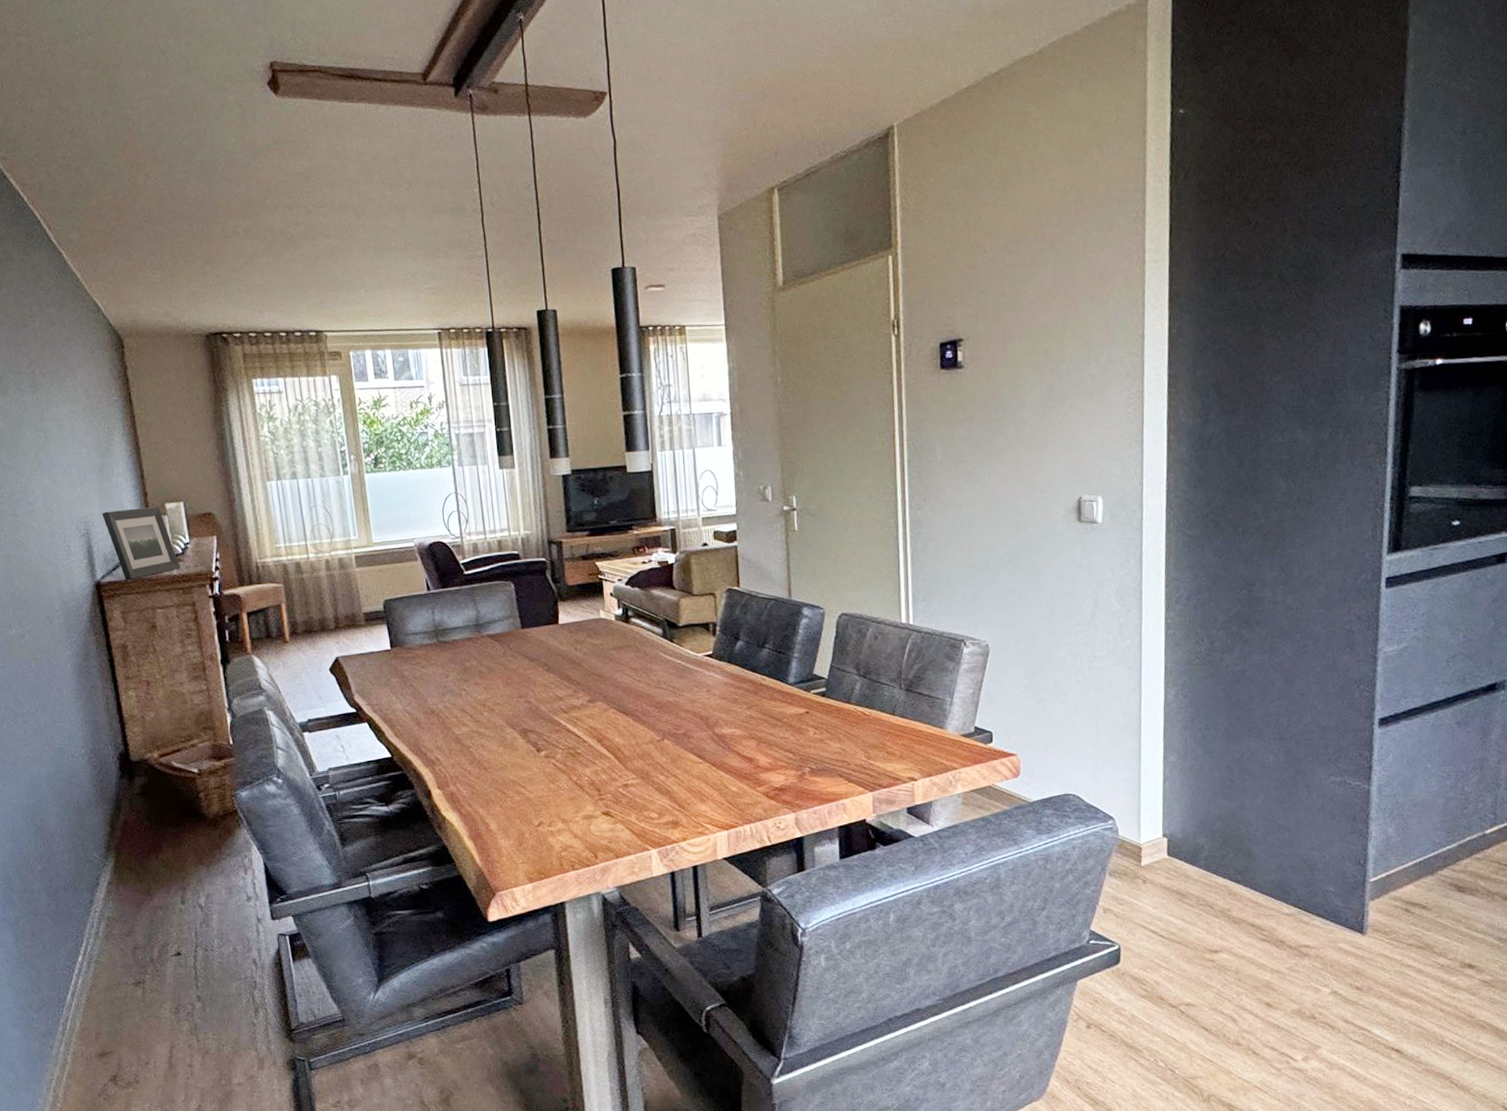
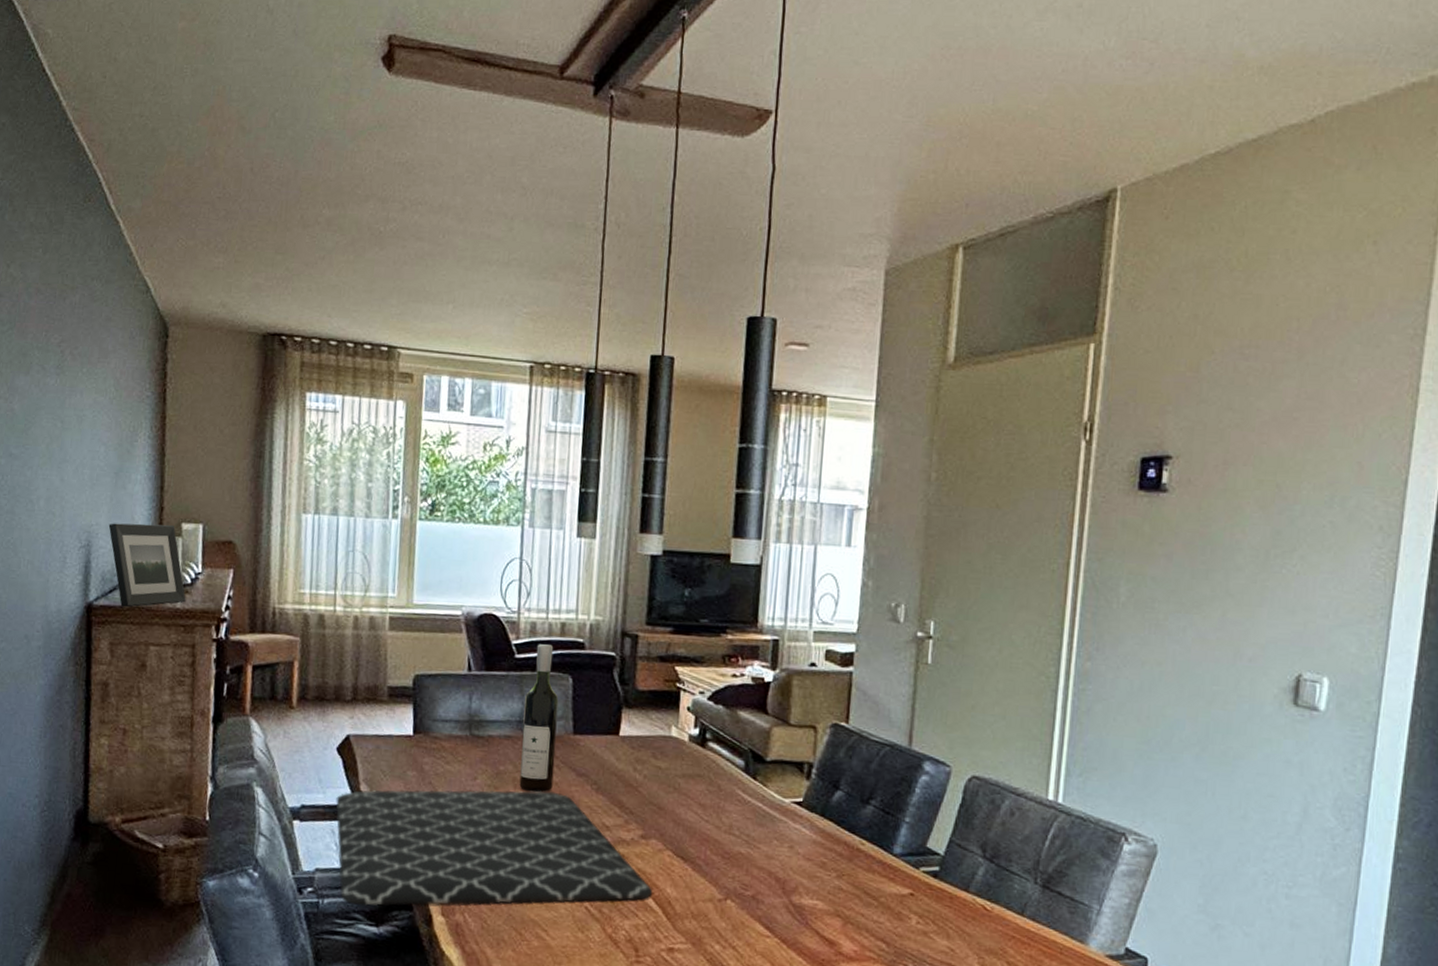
placemat: none [336,677,604,792] -> present [336,789,652,907]
bottle: none [478,560,512,679] -> present [519,644,559,792]

